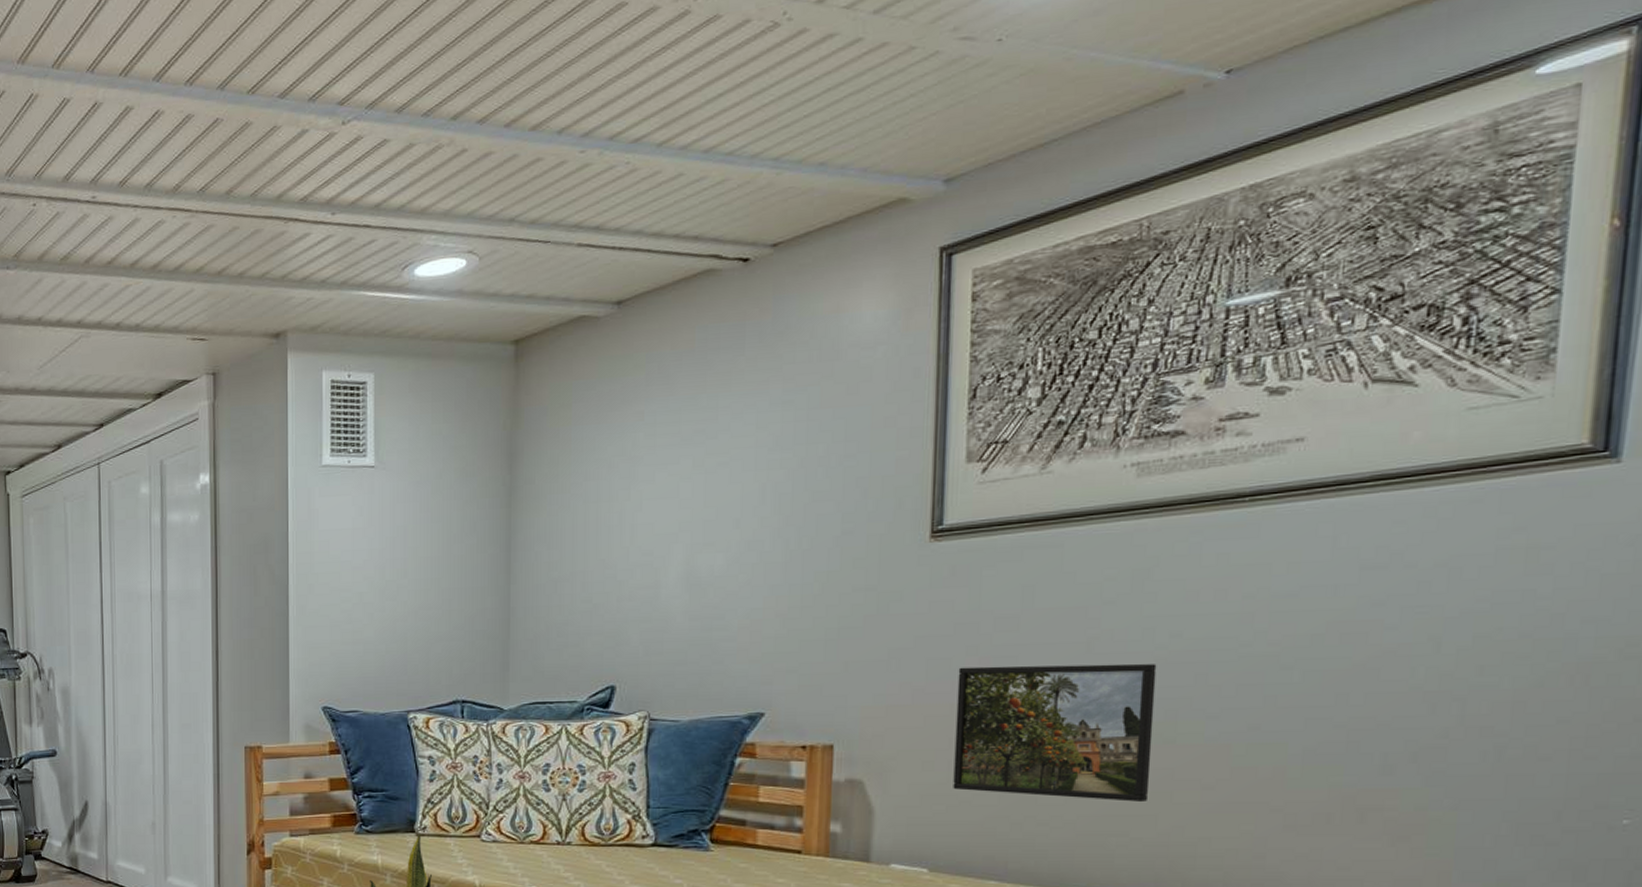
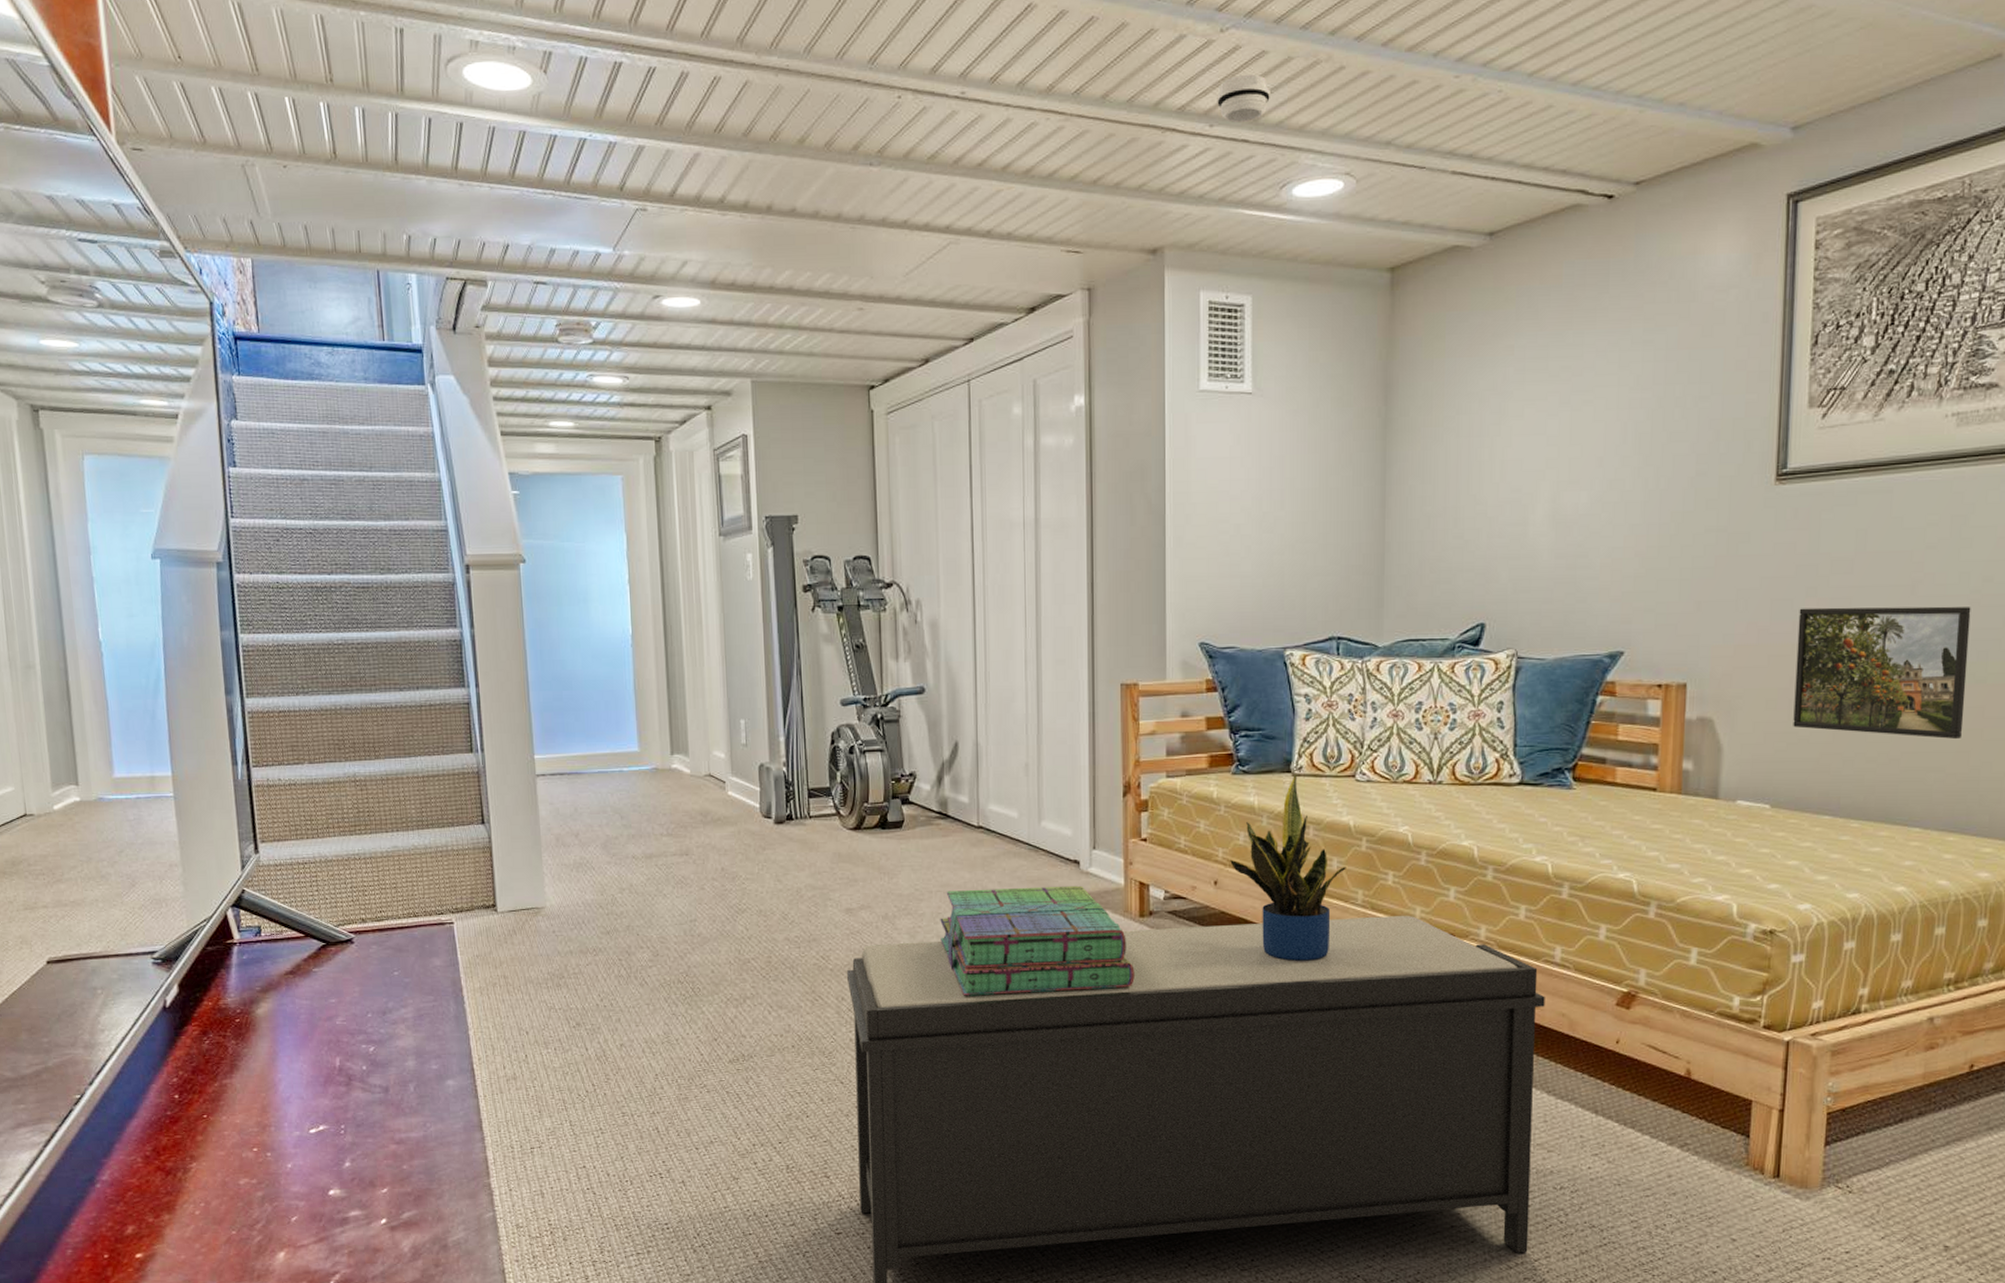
smoke detector: none [339,162,392,210] -> present [1217,74,1270,124]

